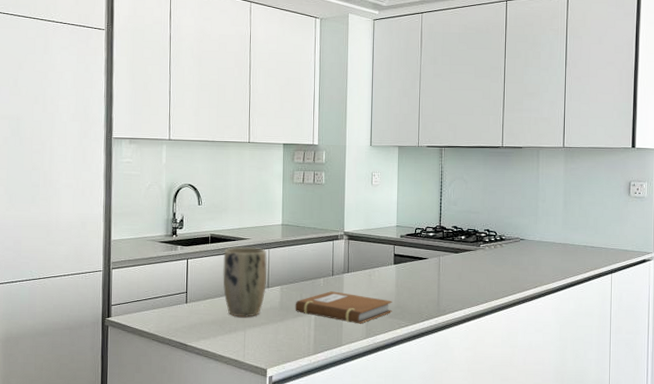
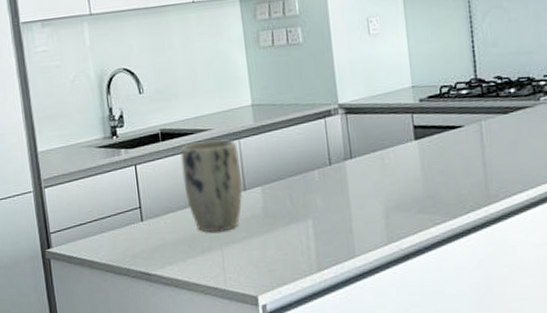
notebook: present [295,291,392,324] -> none [284,185,421,226]

